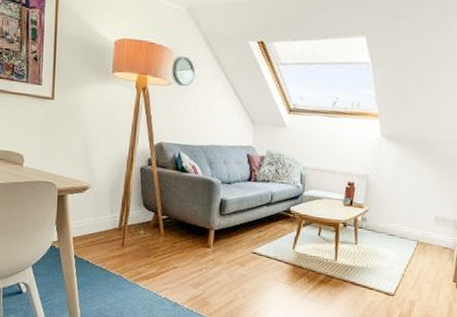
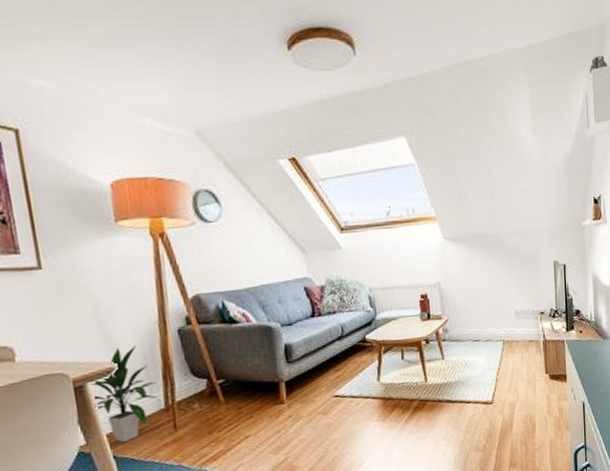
indoor plant: none [69,172,116,247] -> present [91,345,157,443]

